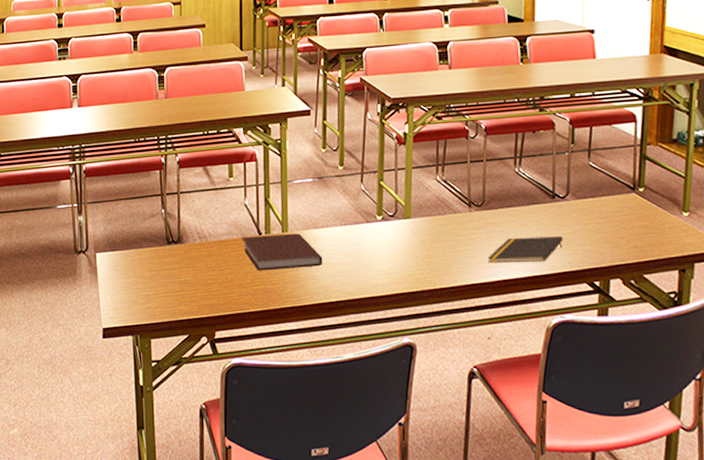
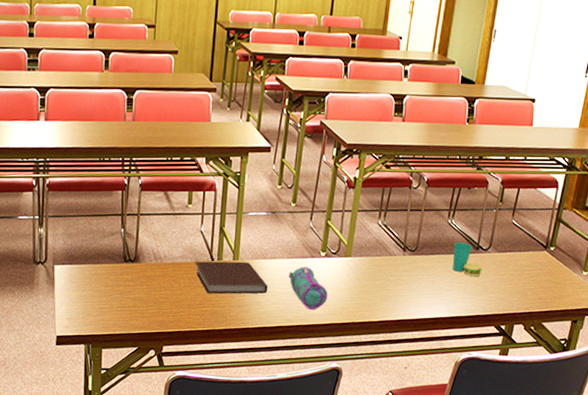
pencil case: none [344,232,390,281] -> present [289,266,328,311]
notepad: present [487,236,563,264] -> none [413,281,481,305]
cup: none [525,192,563,228] -> present [453,242,483,276]

